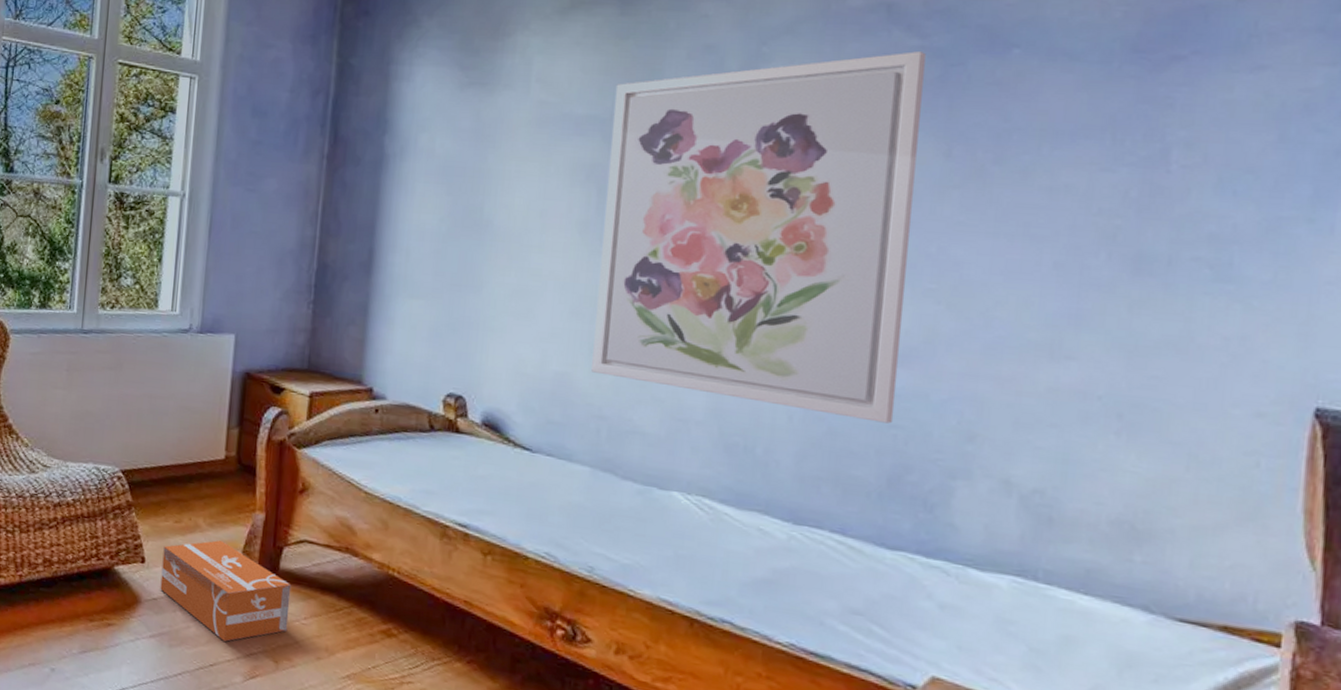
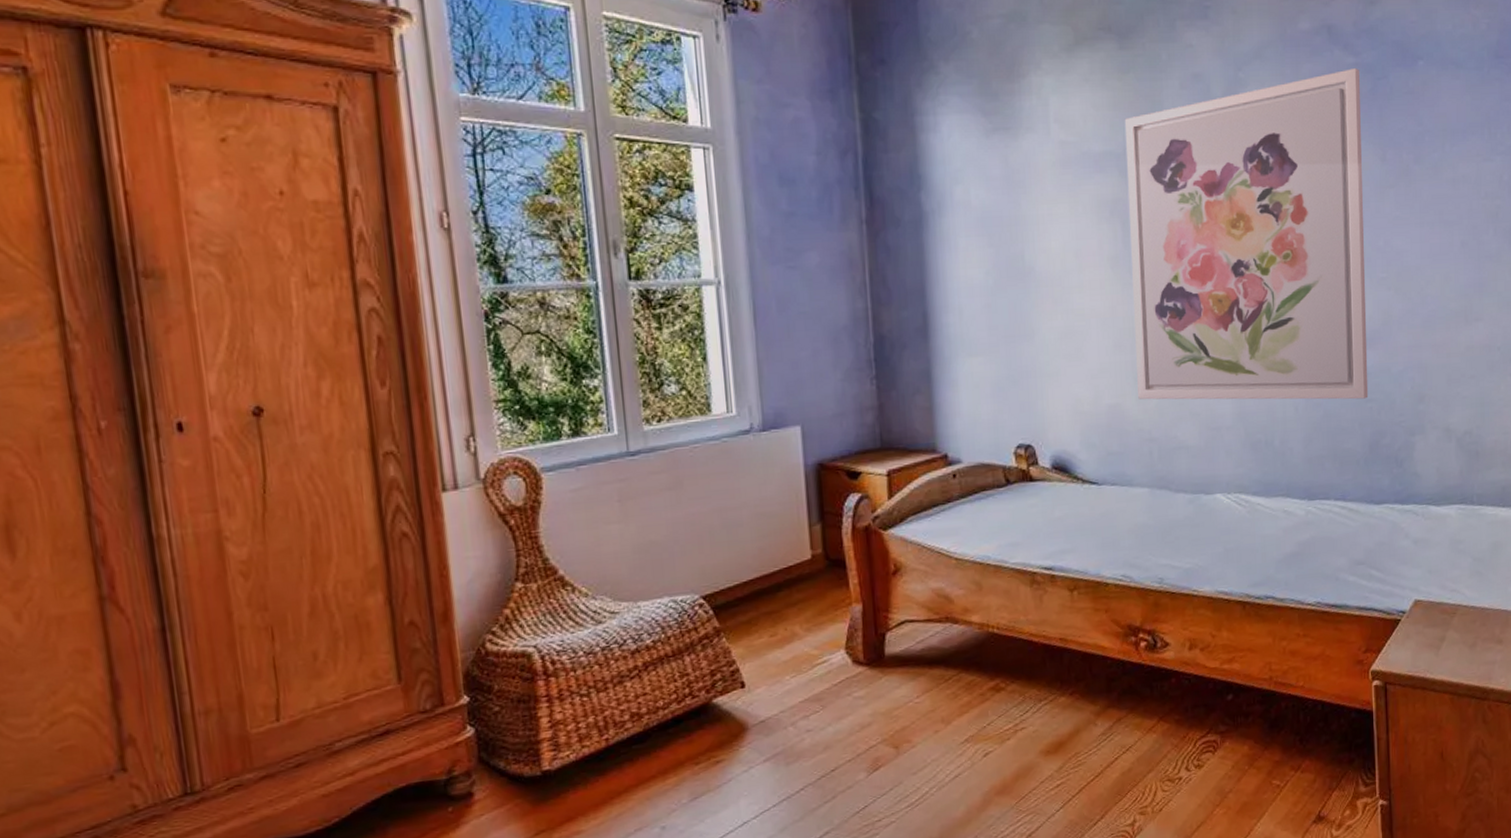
cardboard box: present [160,540,292,642] -> none [762,642,902,743]

